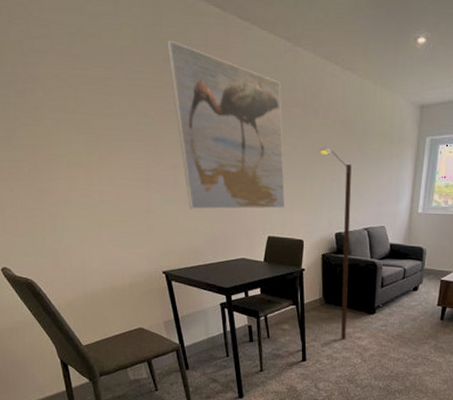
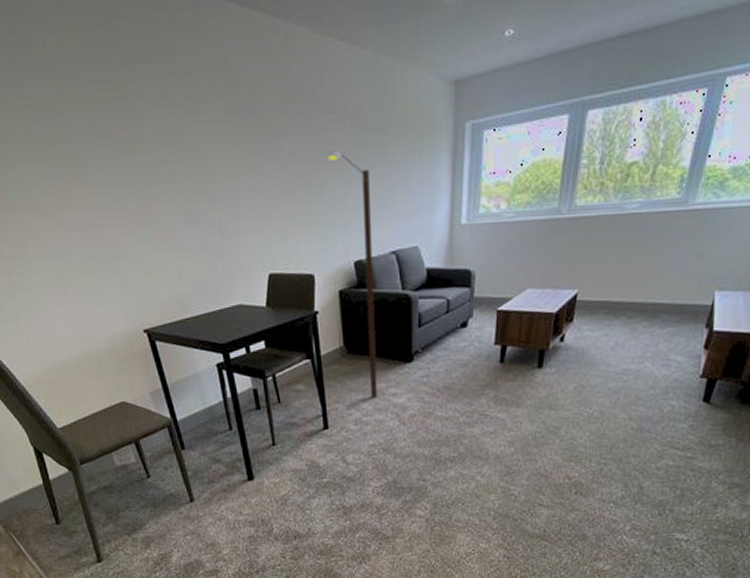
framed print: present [166,39,285,210] -> none [124,35,287,249]

